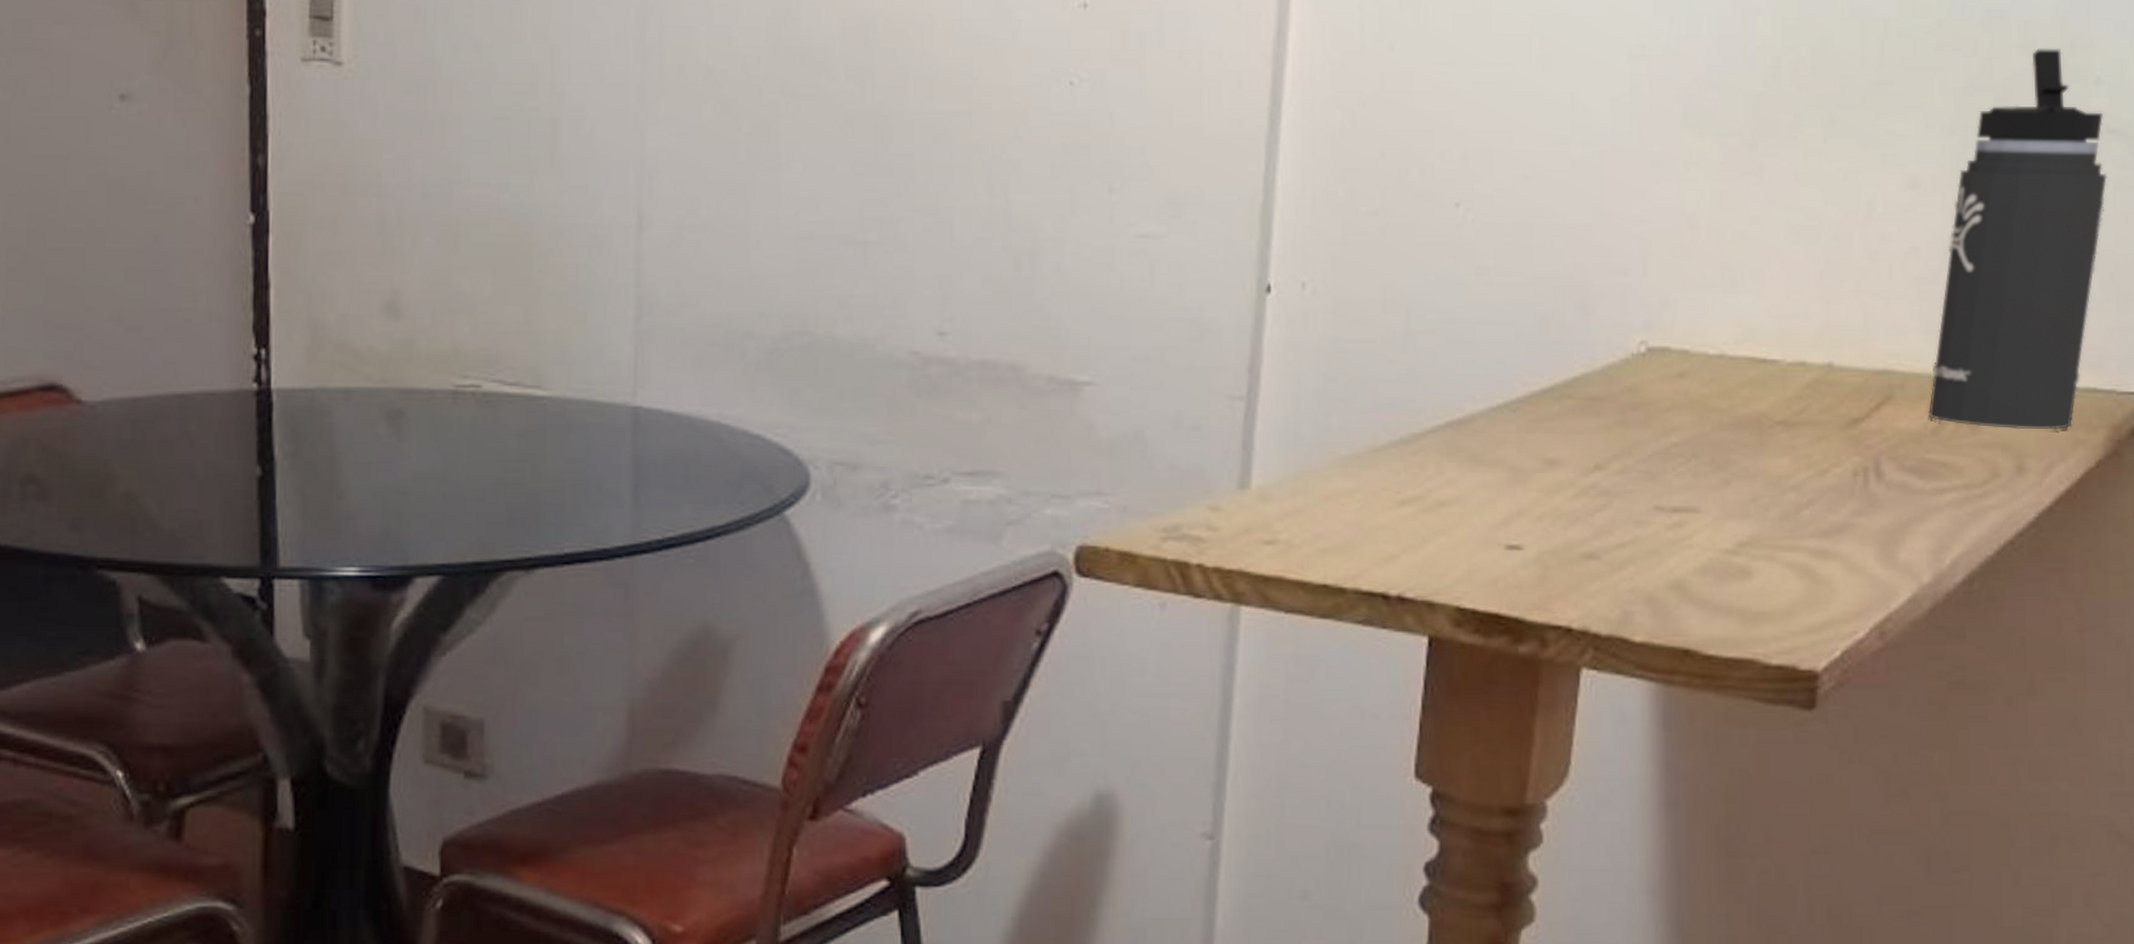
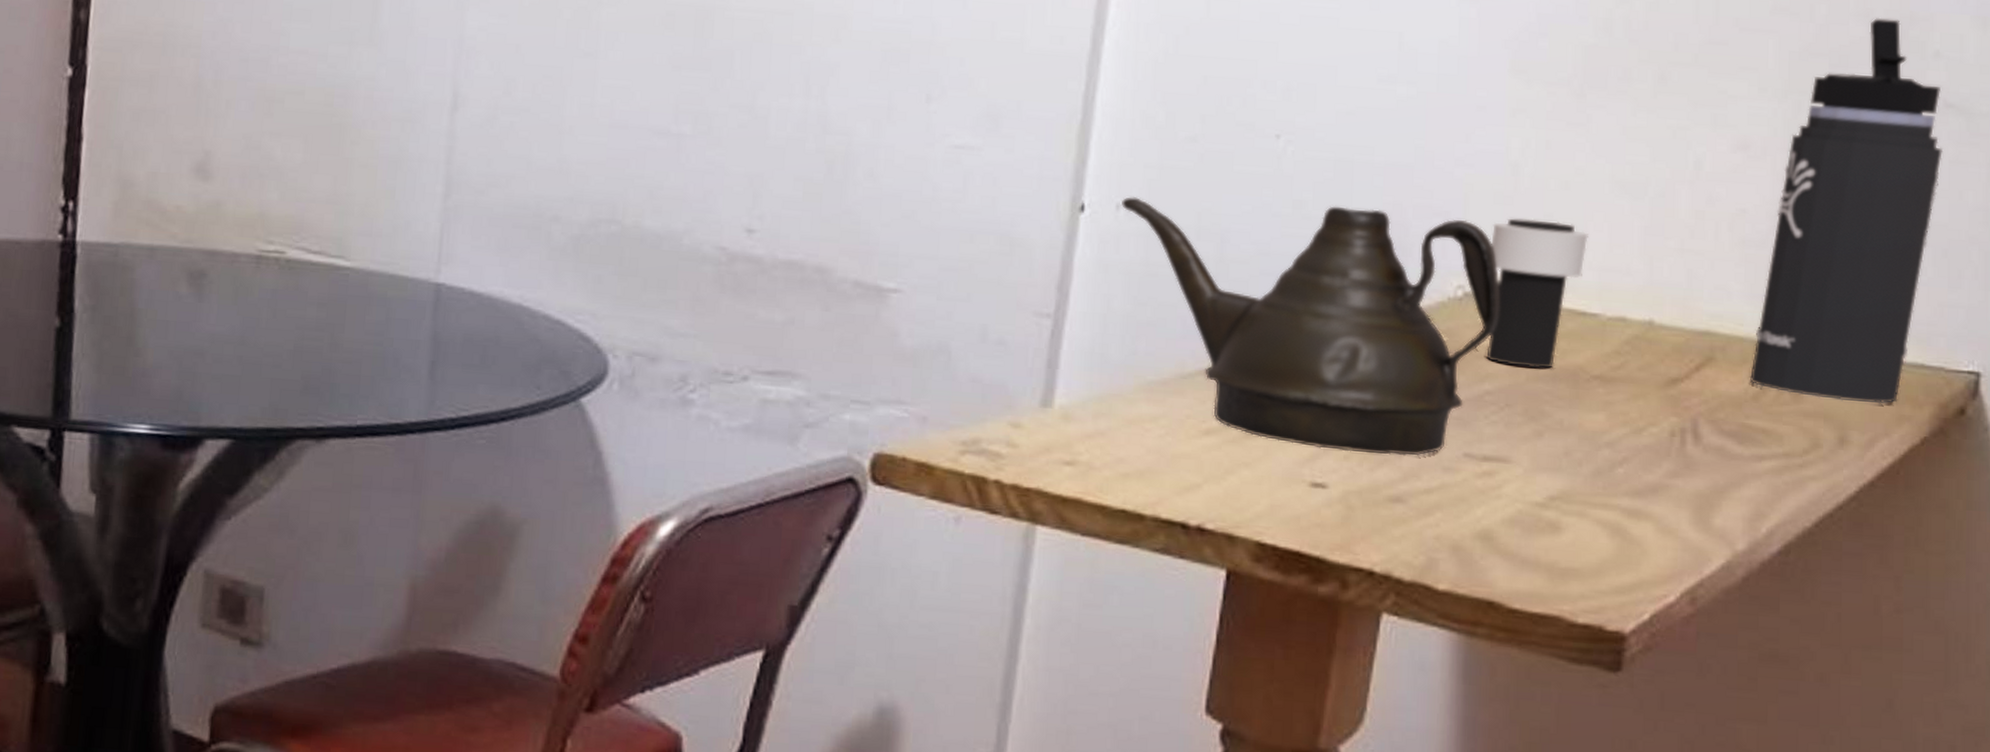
teapot: none [1306,270,1682,513] -> present [1120,197,1500,456]
cup: none [1670,271,1767,418] -> present [1486,218,1590,369]

